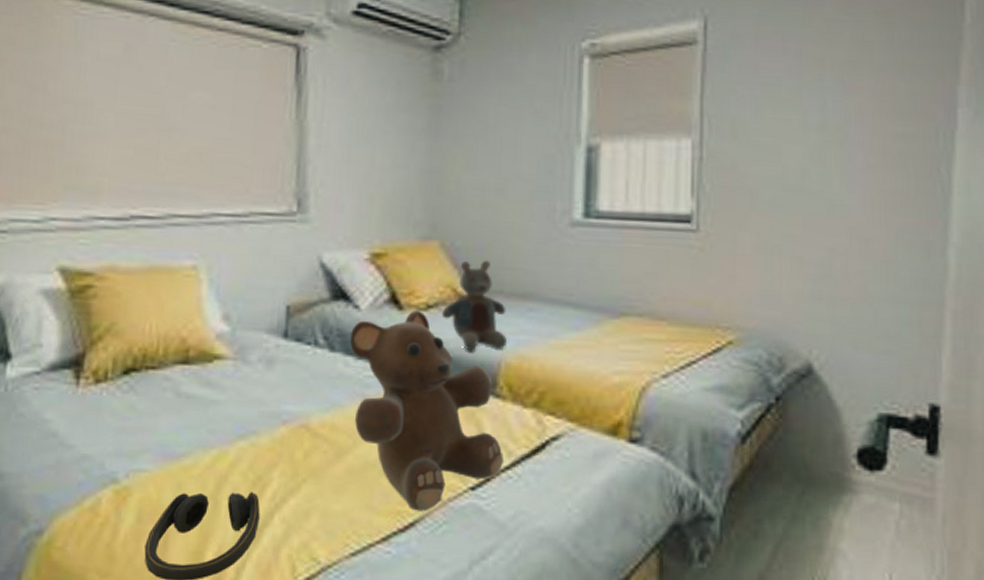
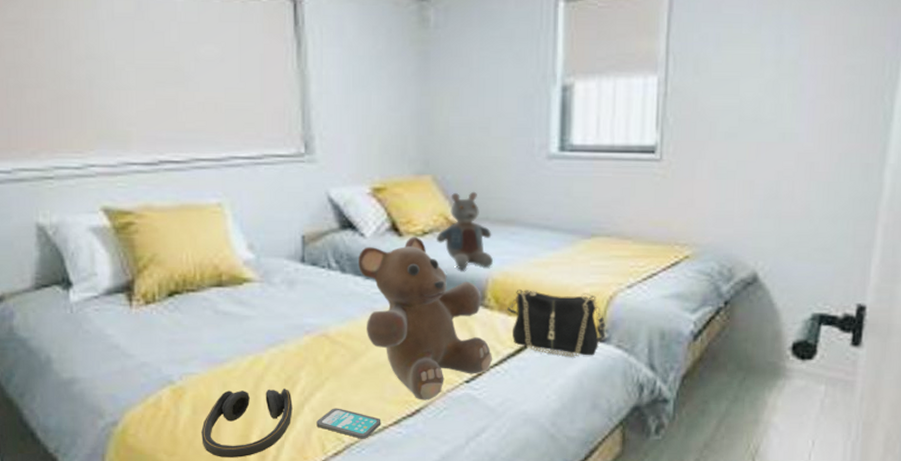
smartphone: none [287,518,367,560] -> present [316,408,381,439]
handbag: none [522,376,638,461] -> present [507,290,606,357]

